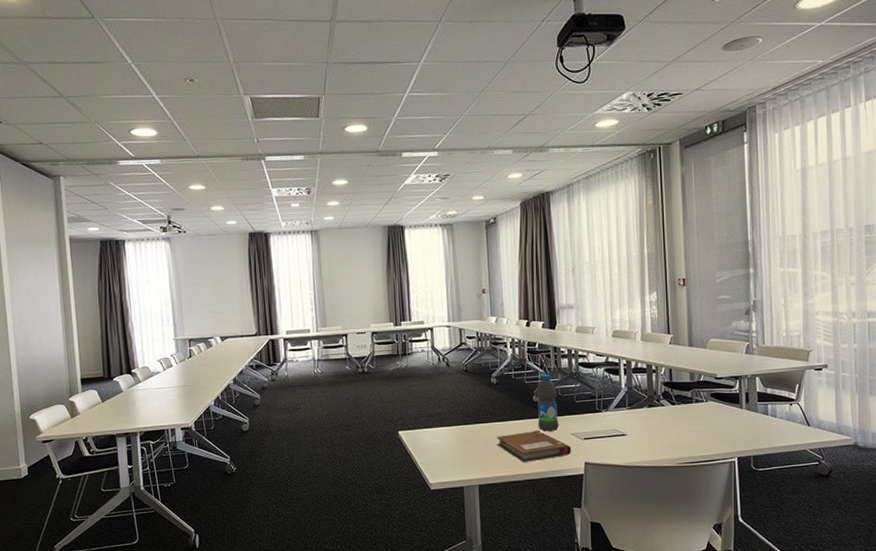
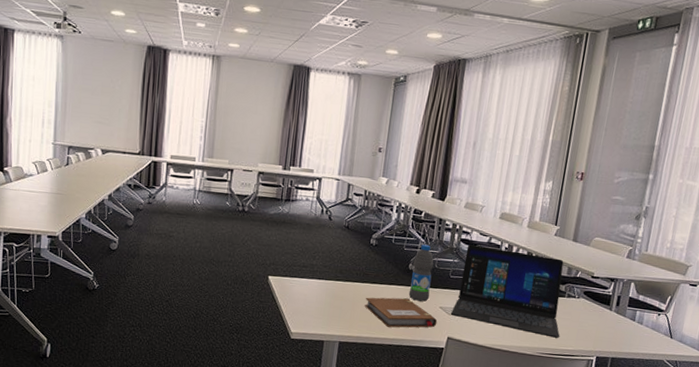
laptop: none [584,366,697,446] -> present [451,244,564,338]

